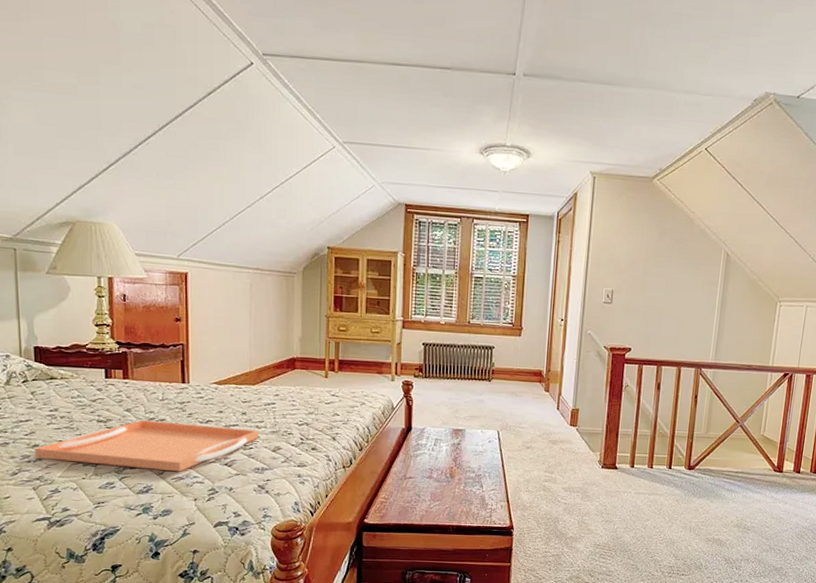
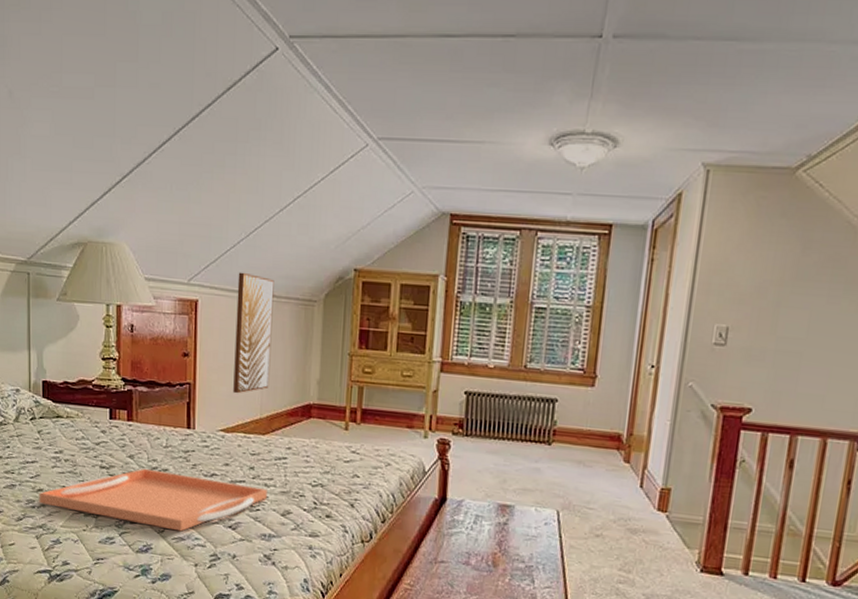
wall art: none [224,249,258,352] -> present [233,272,274,394]

